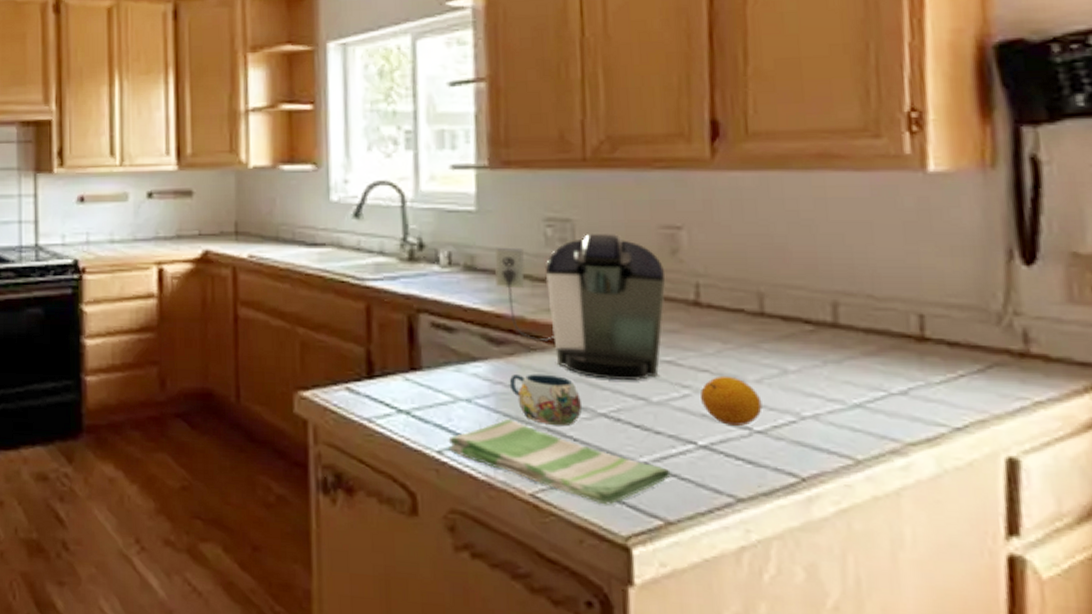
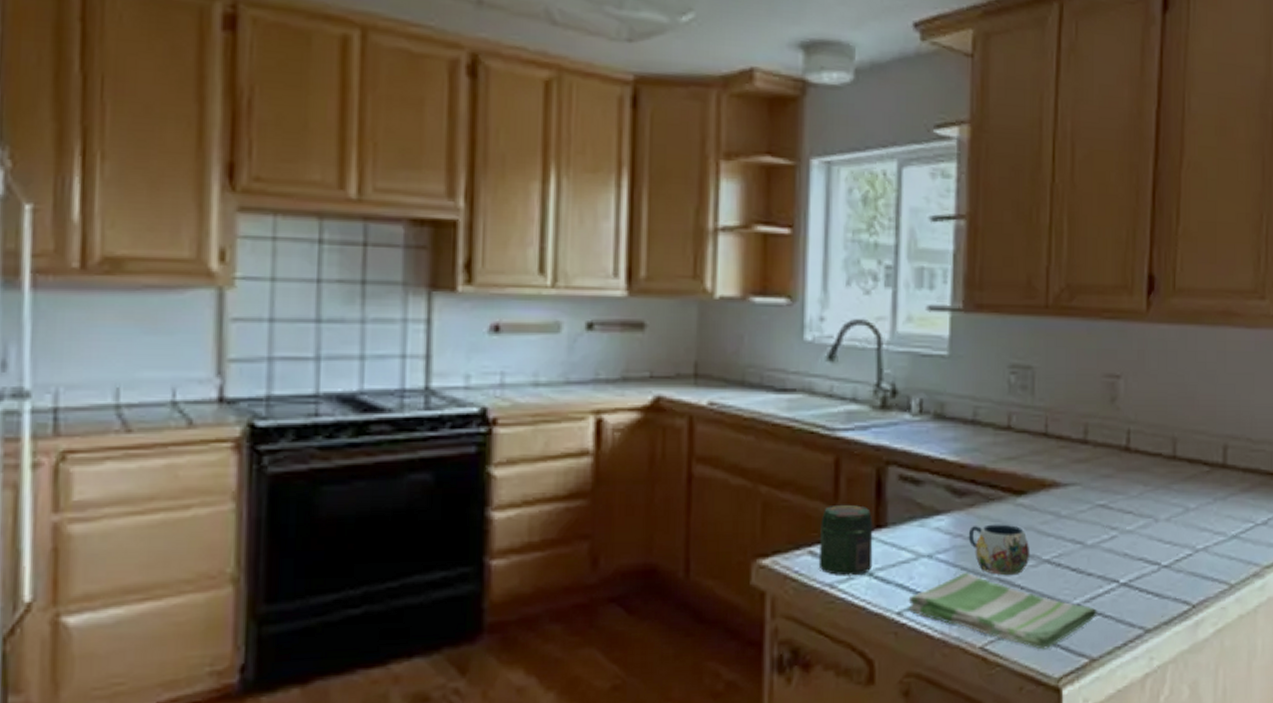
jar: none [355,347,409,413] -> present [818,504,873,576]
coffee maker: present [494,233,666,380] -> none [961,380,1105,526]
fruit: present [701,375,763,426] -> none [1125,516,1169,562]

